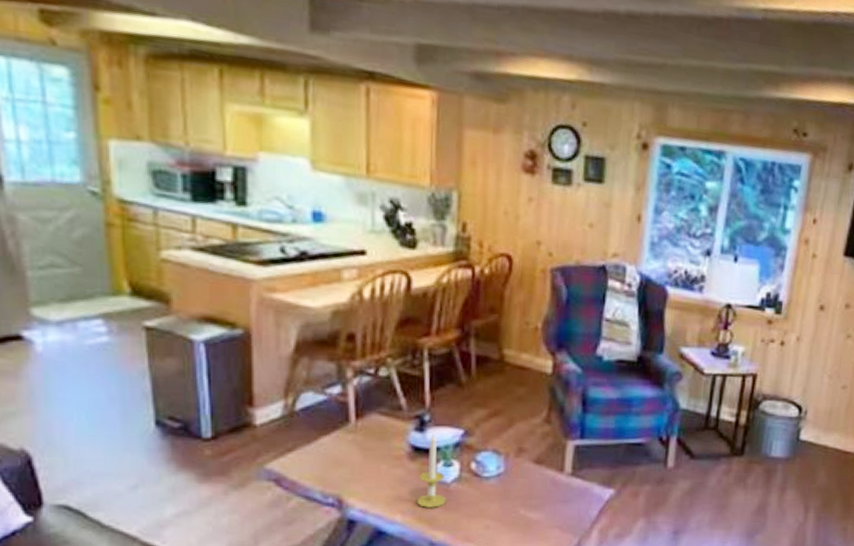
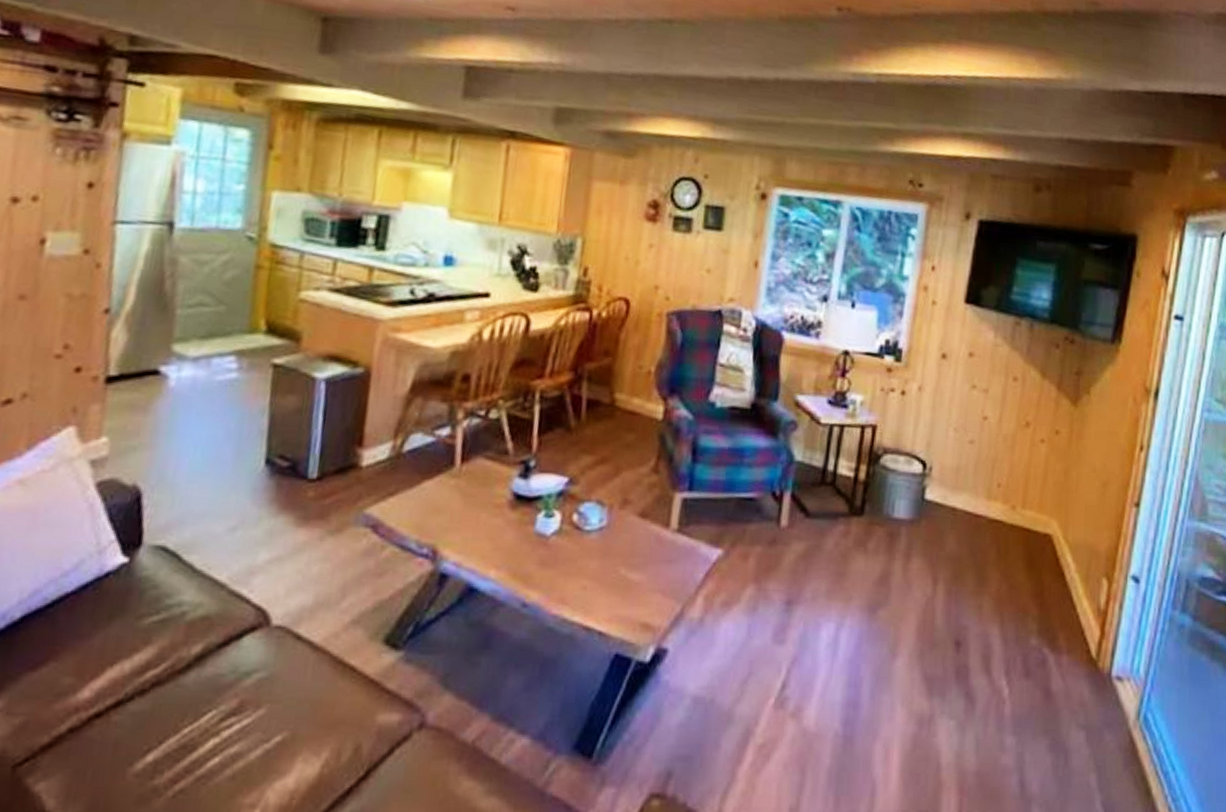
candle: present [416,433,447,508] -> none [512,481,545,563]

